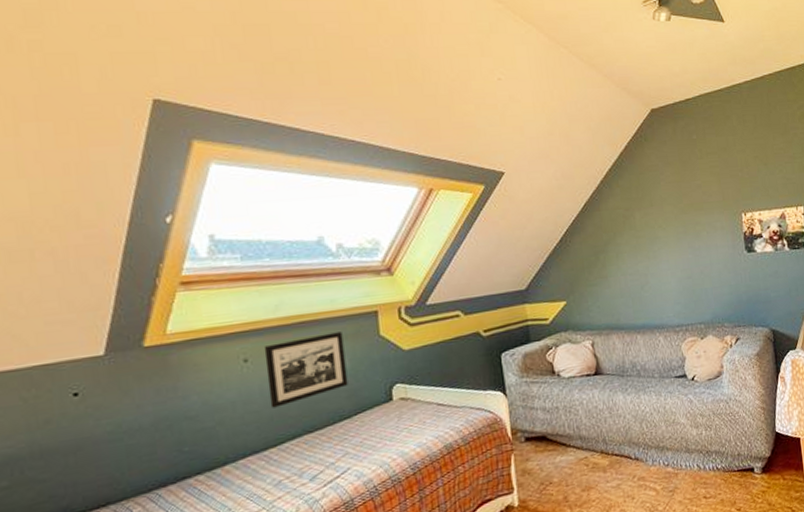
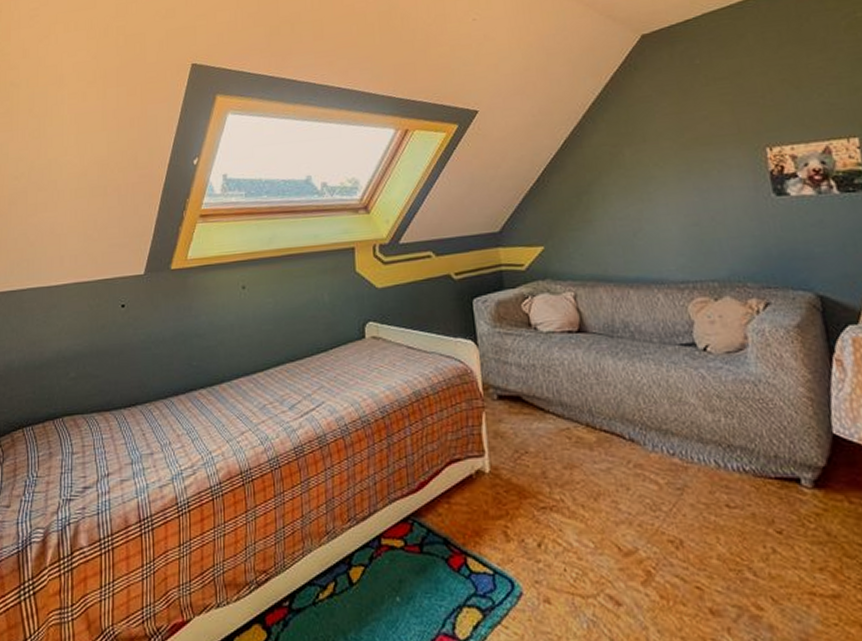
picture frame: present [263,331,348,408] -> none [258,266,326,334]

